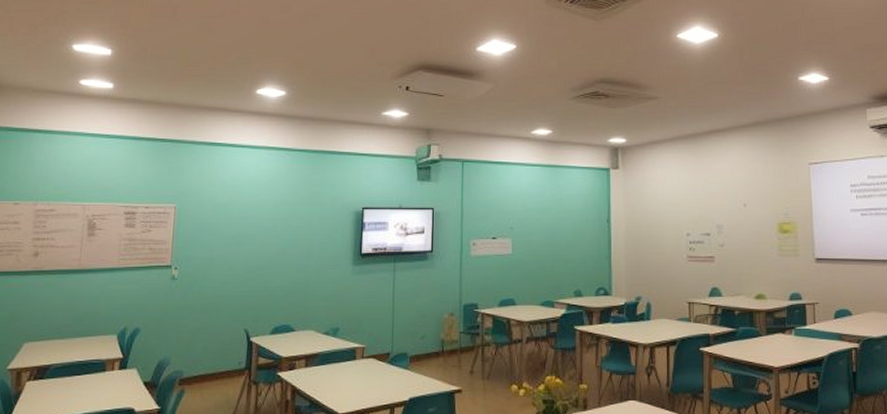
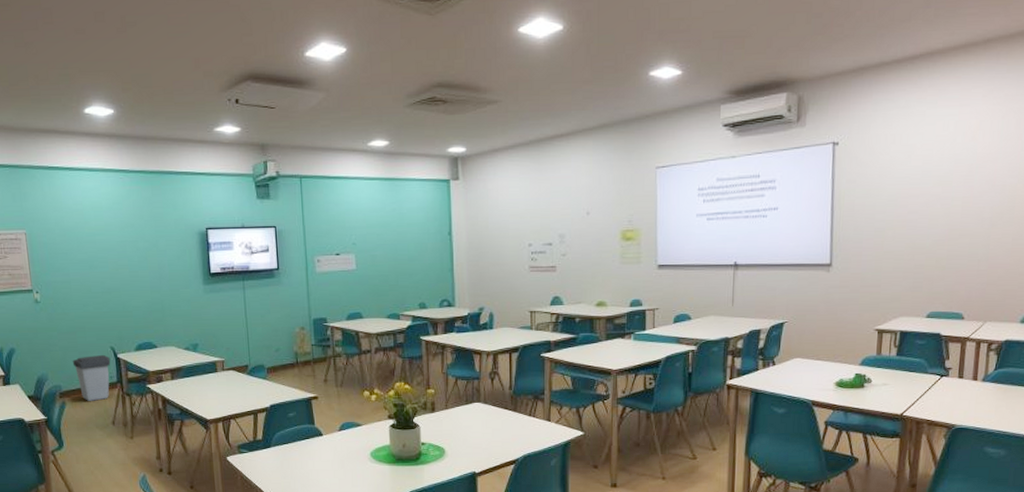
trash can: none [200,338,242,389] -> present [72,355,111,401]

